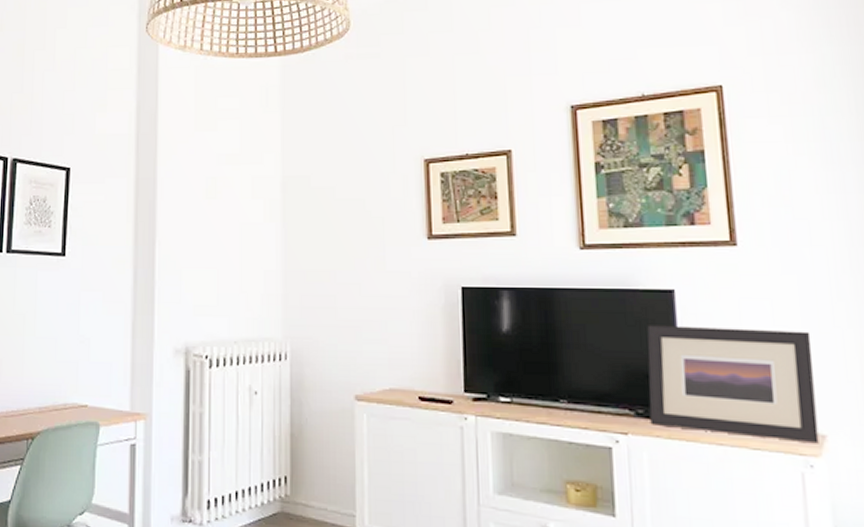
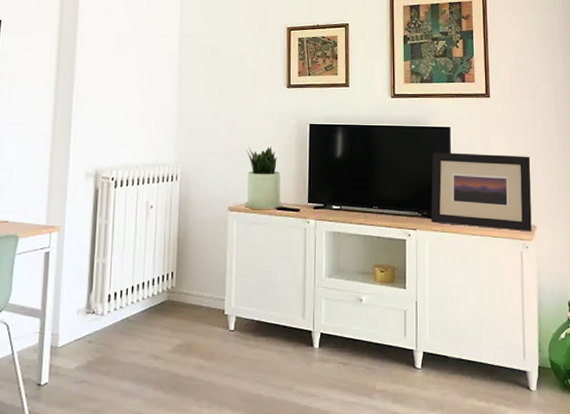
planter: none [375,317,431,401] -> present [243,147,285,210]

